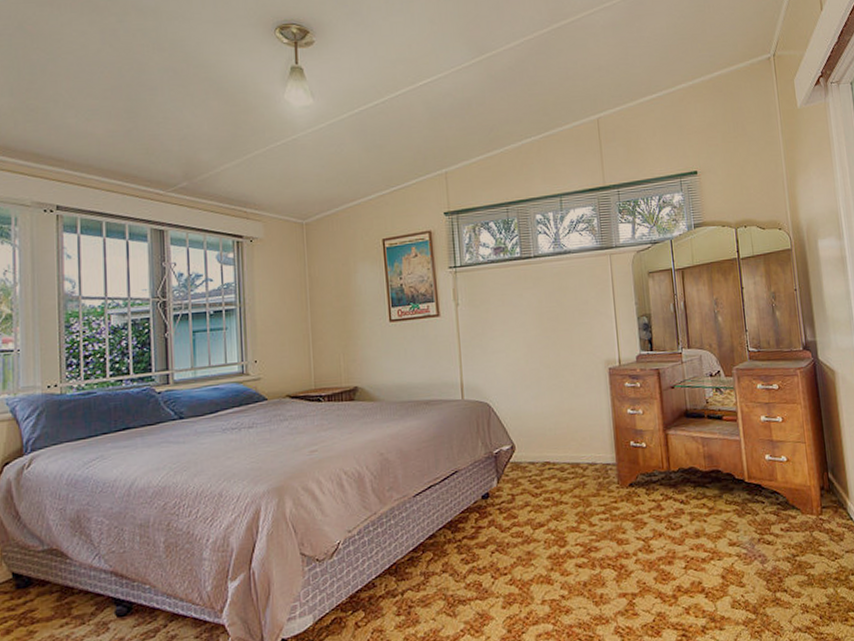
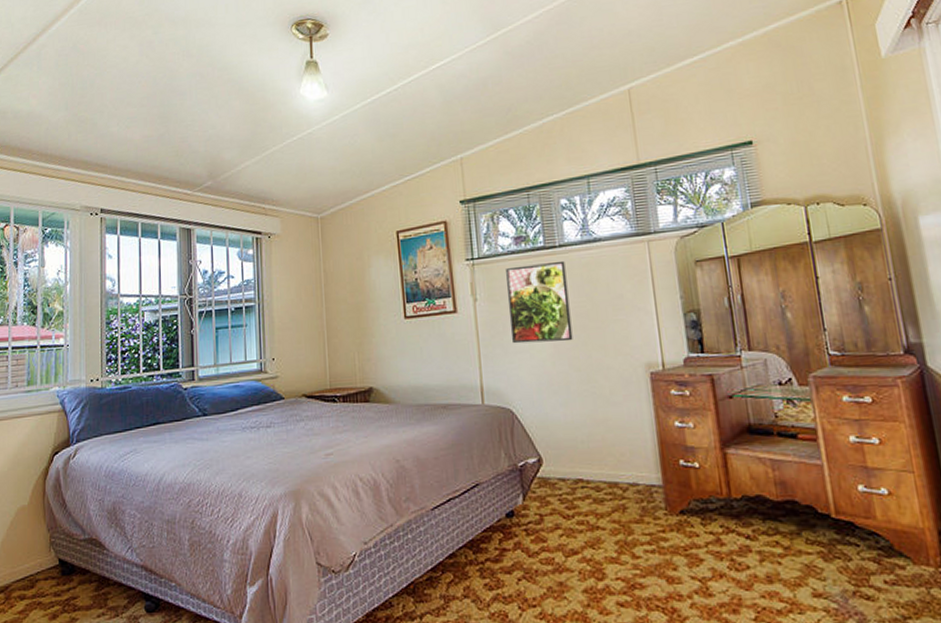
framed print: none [485,270,544,345] -> present [505,260,573,344]

